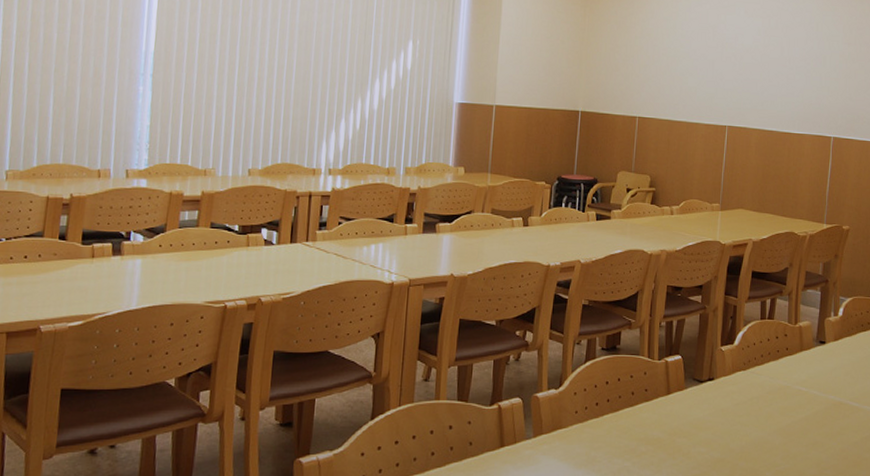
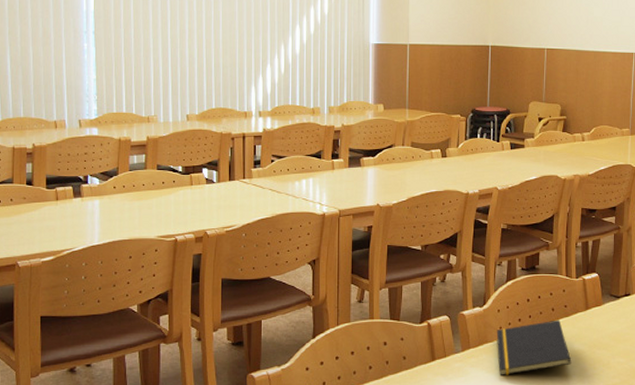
notepad: none [571,404,650,464] -> present [496,319,572,375]

